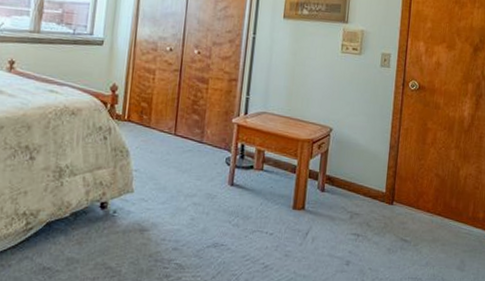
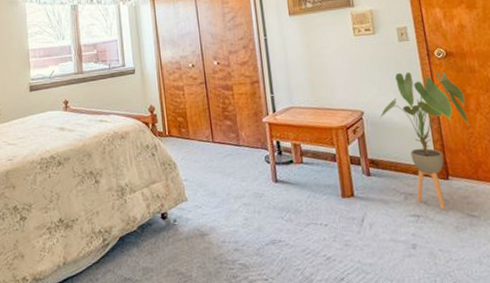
house plant: none [345,96,426,232] -> present [379,71,470,210]

